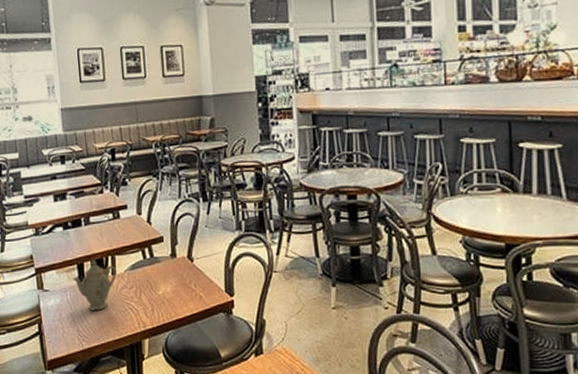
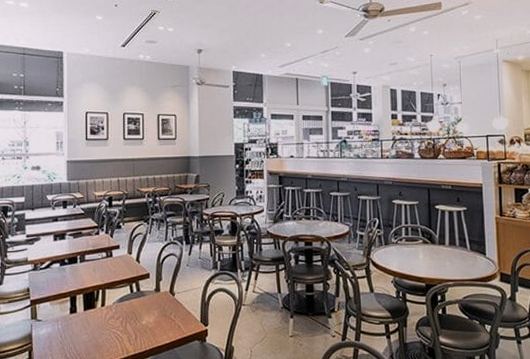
teapot: present [72,260,117,311] -> none [64,293,106,339]

